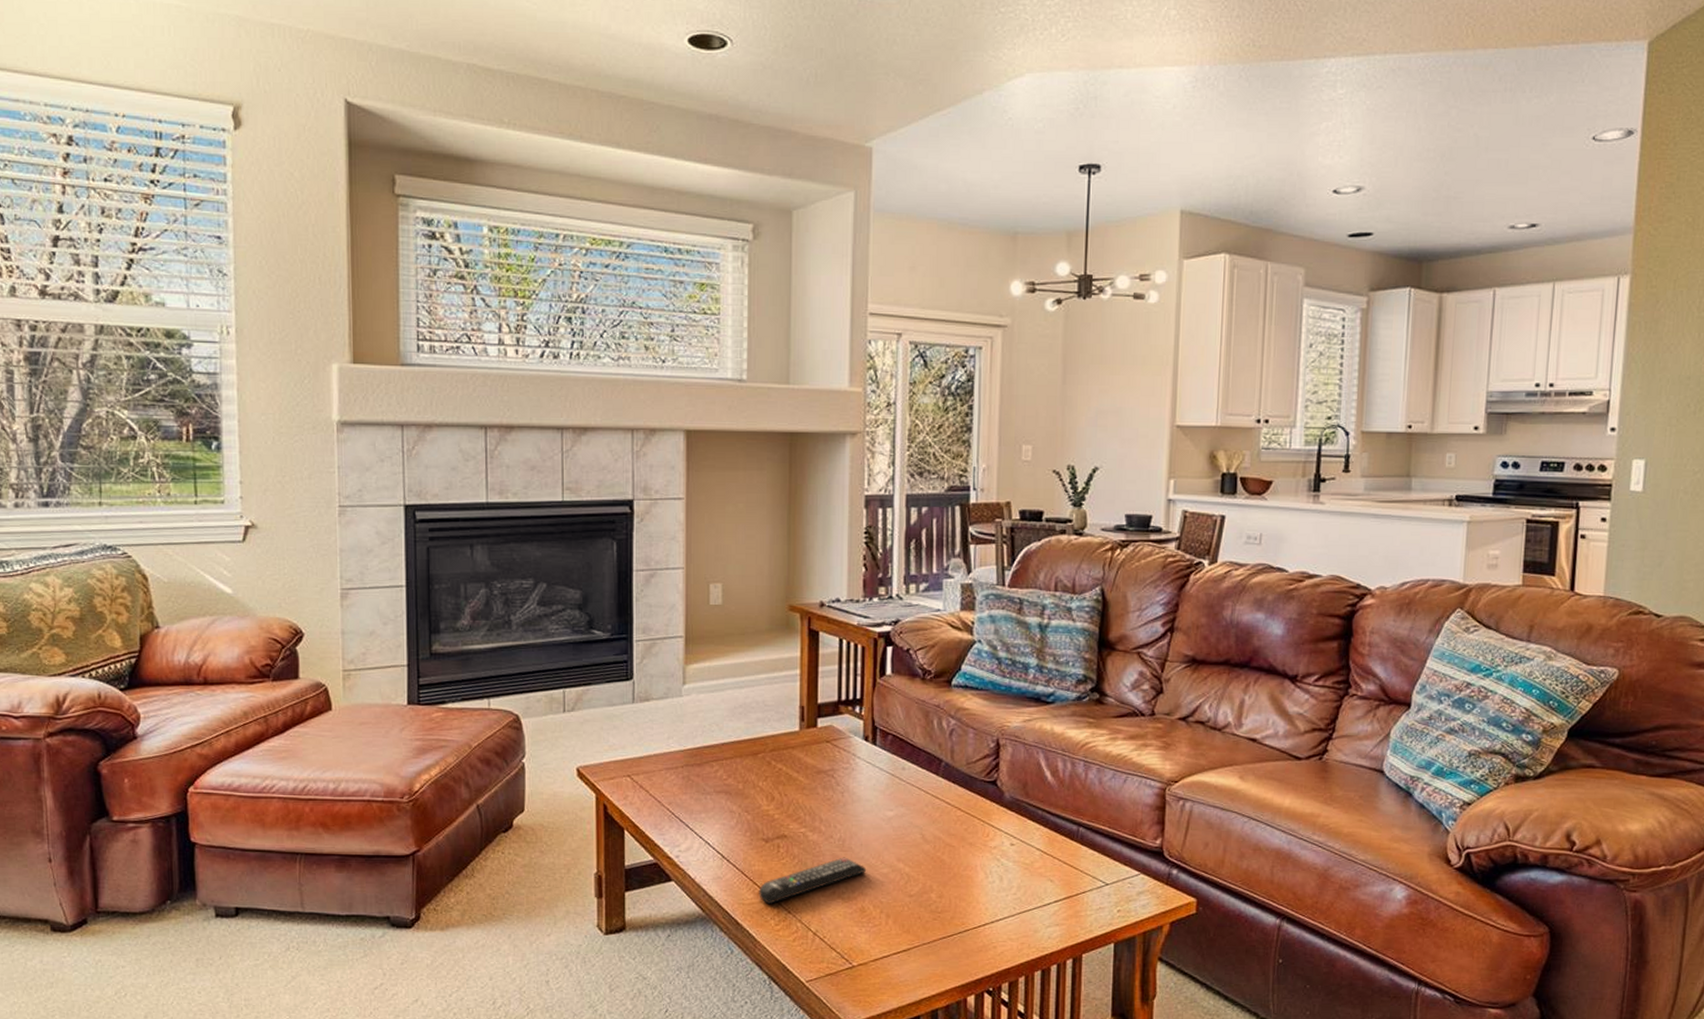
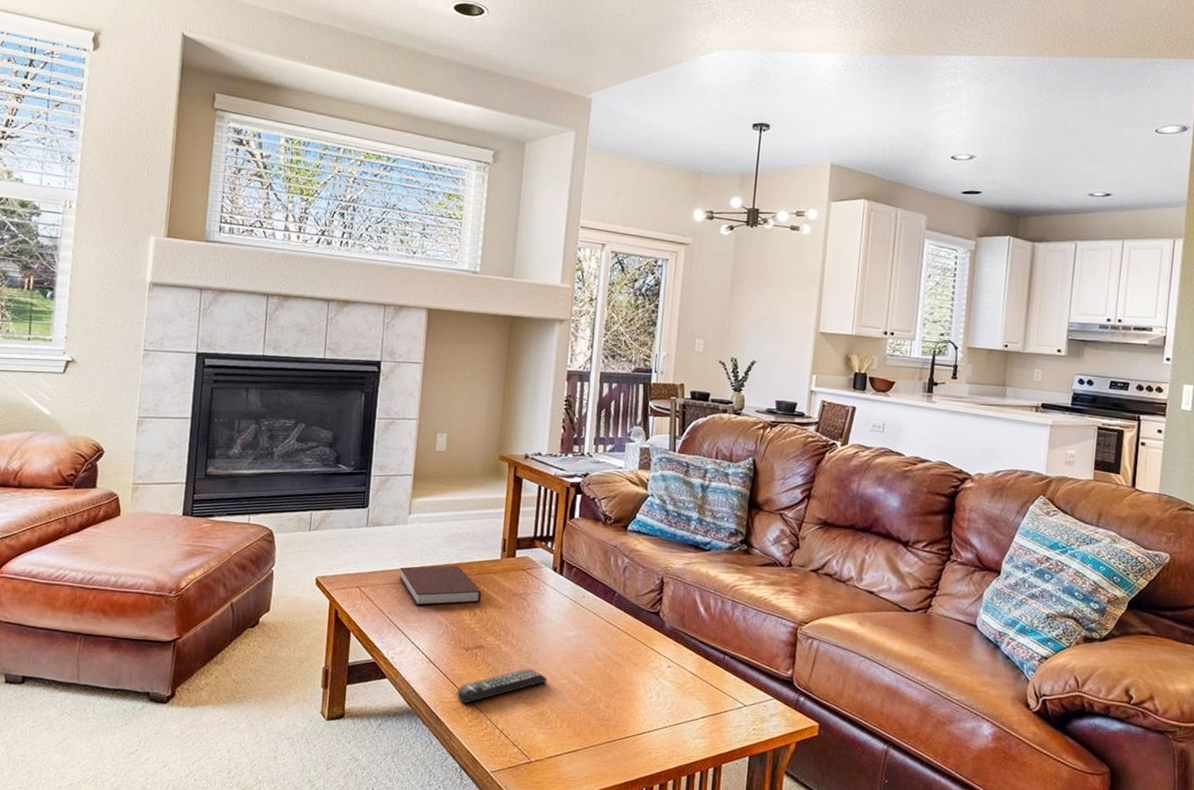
notebook: none [677,742,779,793] -> present [399,565,481,606]

